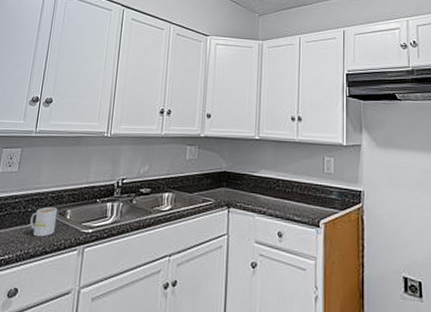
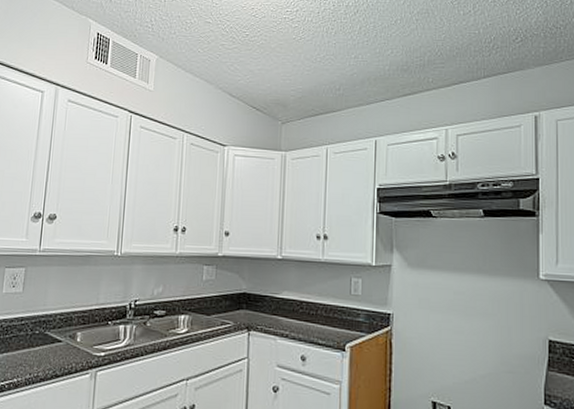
mug: present [30,207,58,237] -> none [38,330,67,361]

